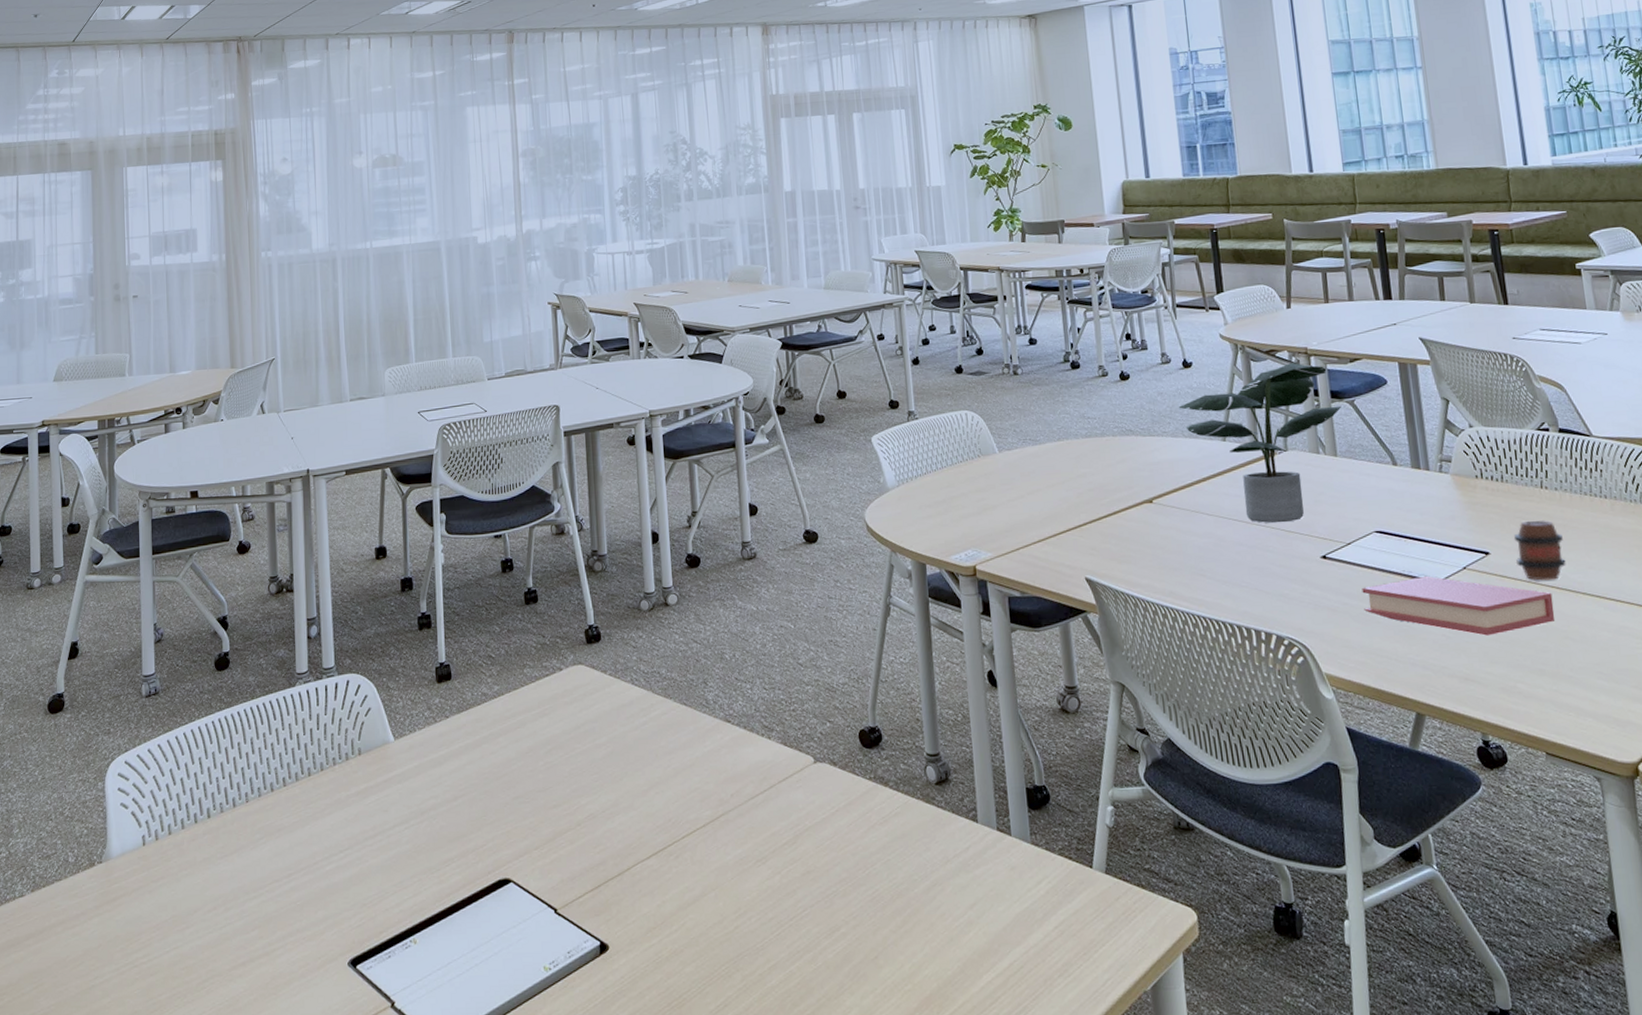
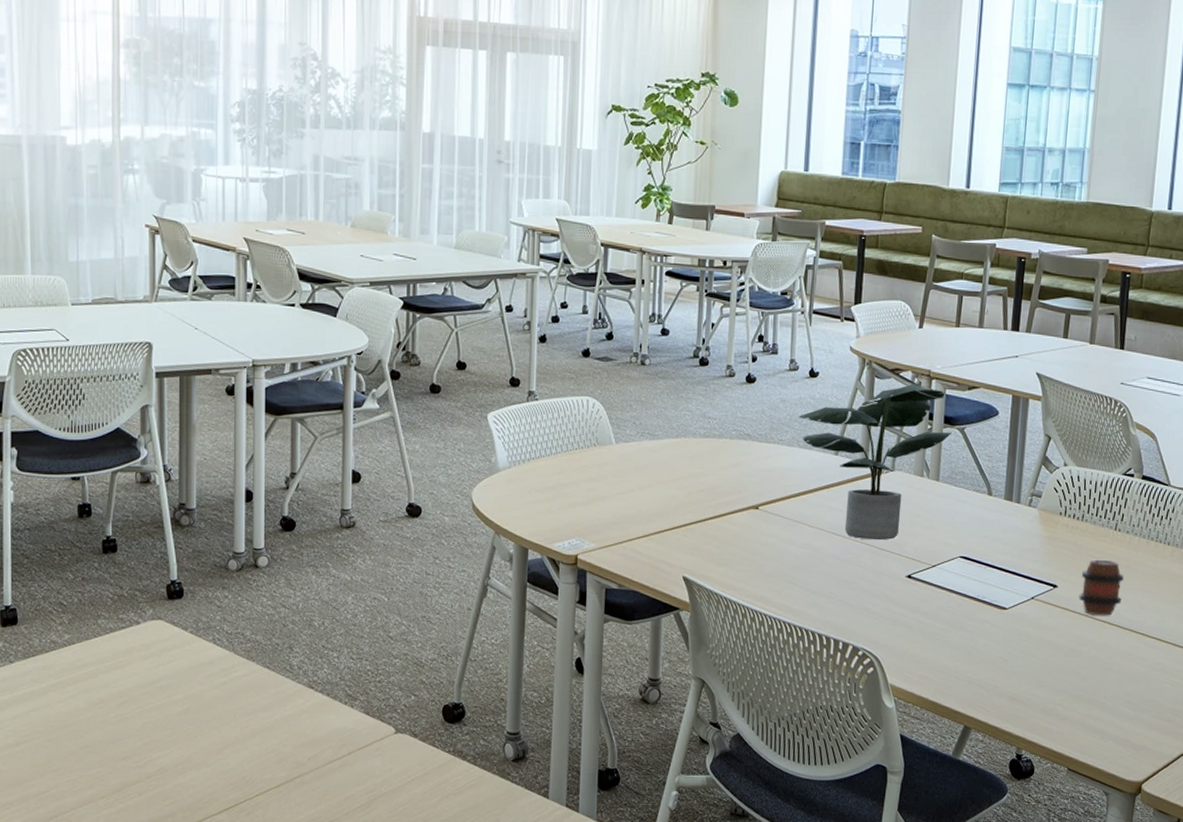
book: present [1362,575,1555,636] -> none [936,602,1104,661]

